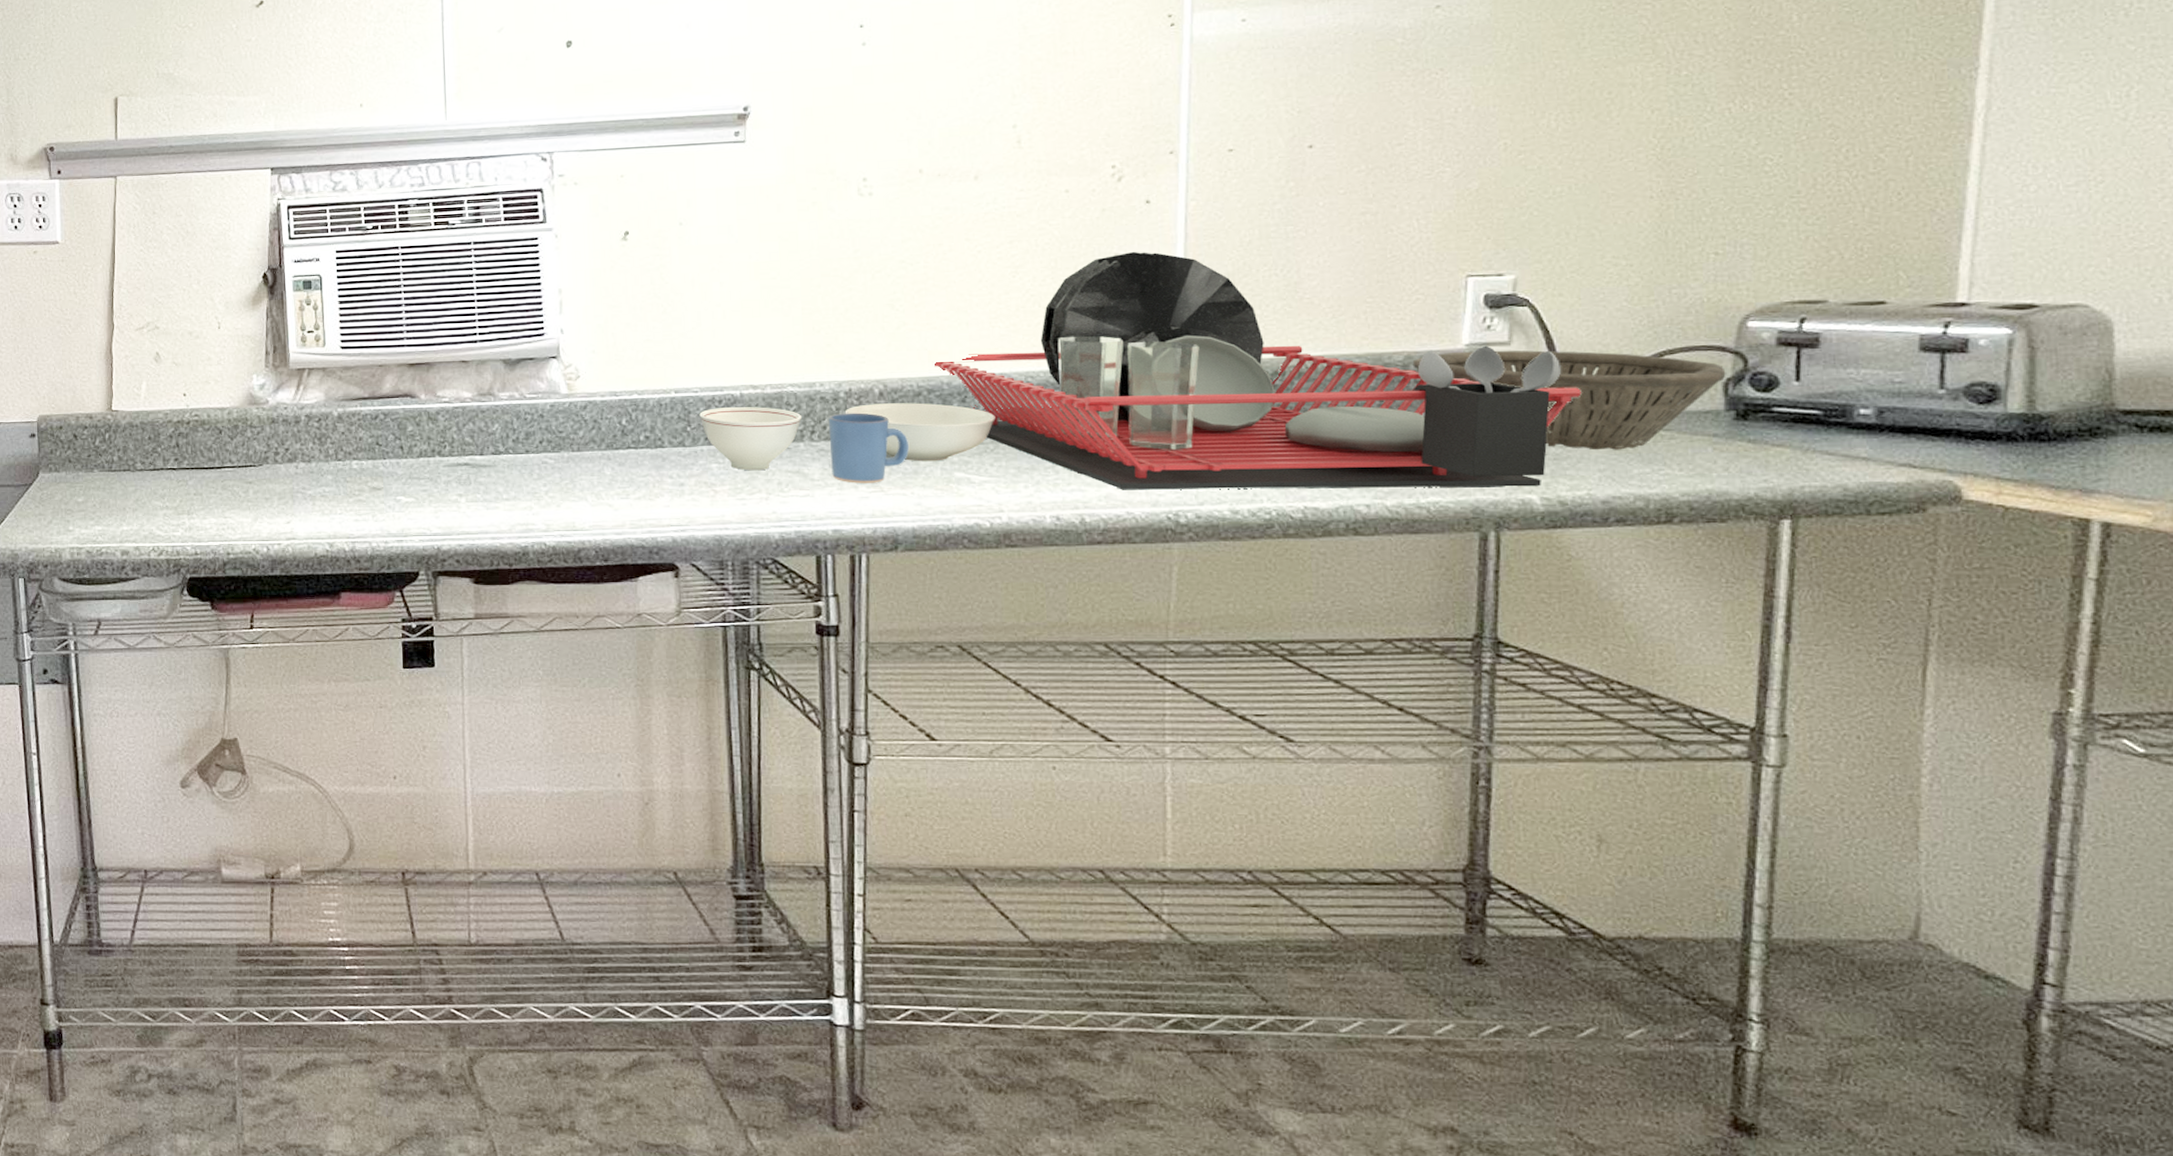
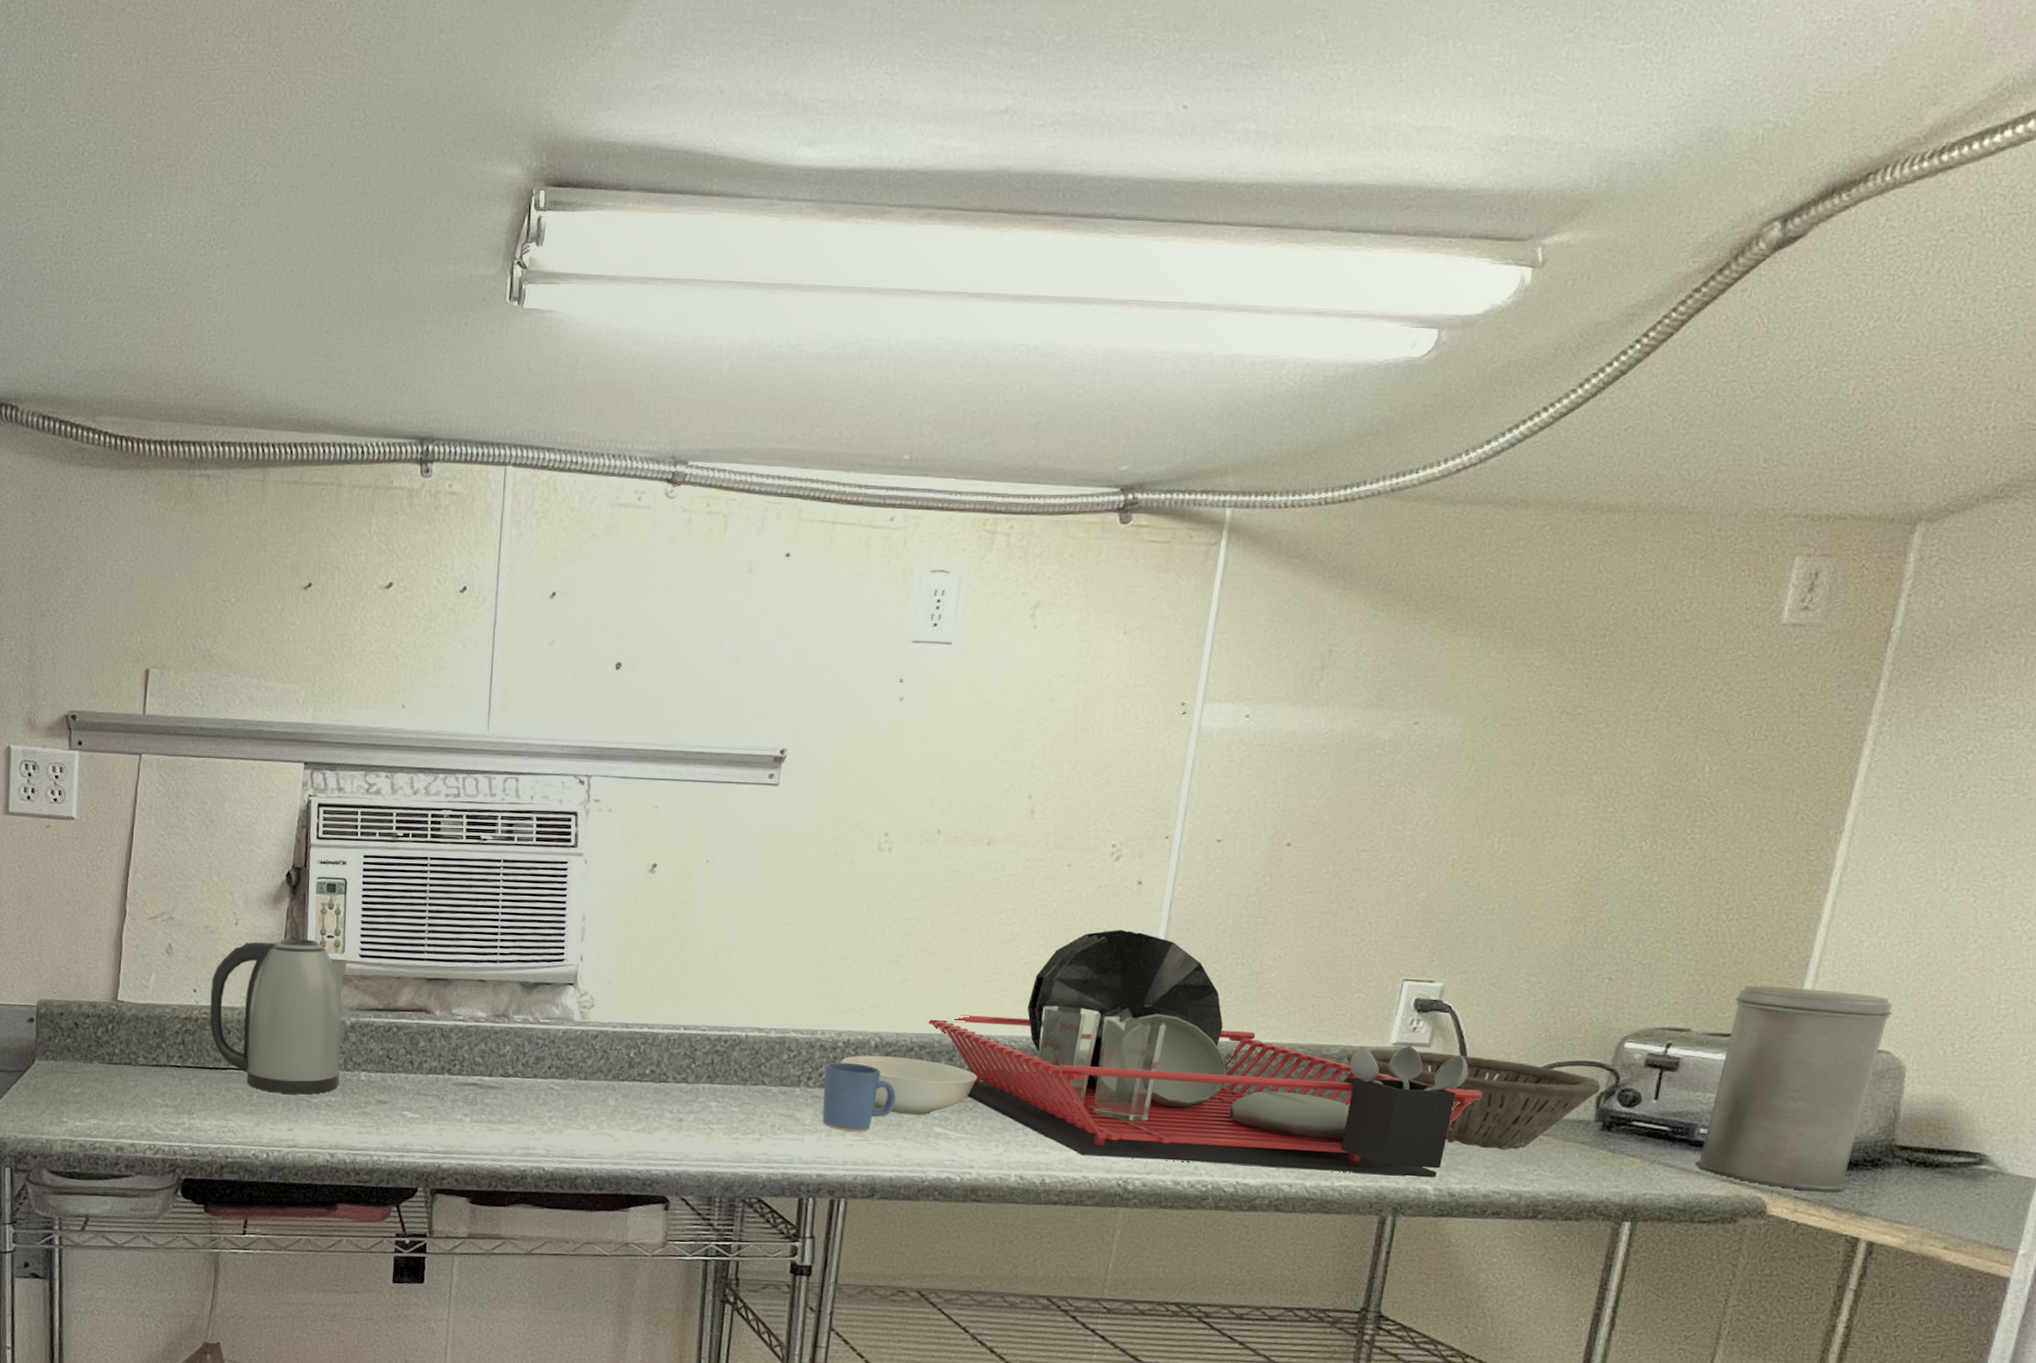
kettle: none [199,334,332,488] -> present [209,937,348,1095]
bowl: present [699,407,802,471] -> none [705,1047,801,1112]
canister: none [1860,243,2084,470] -> present [1695,985,1893,1193]

